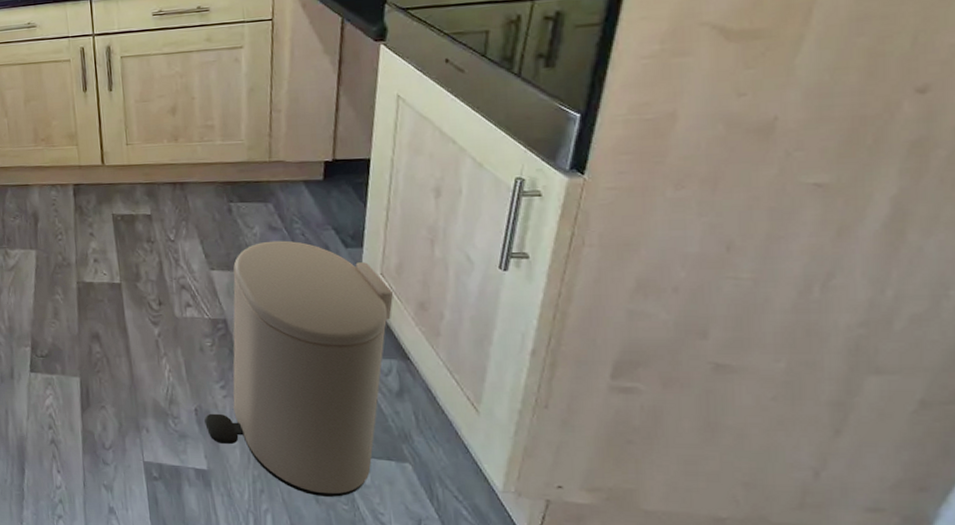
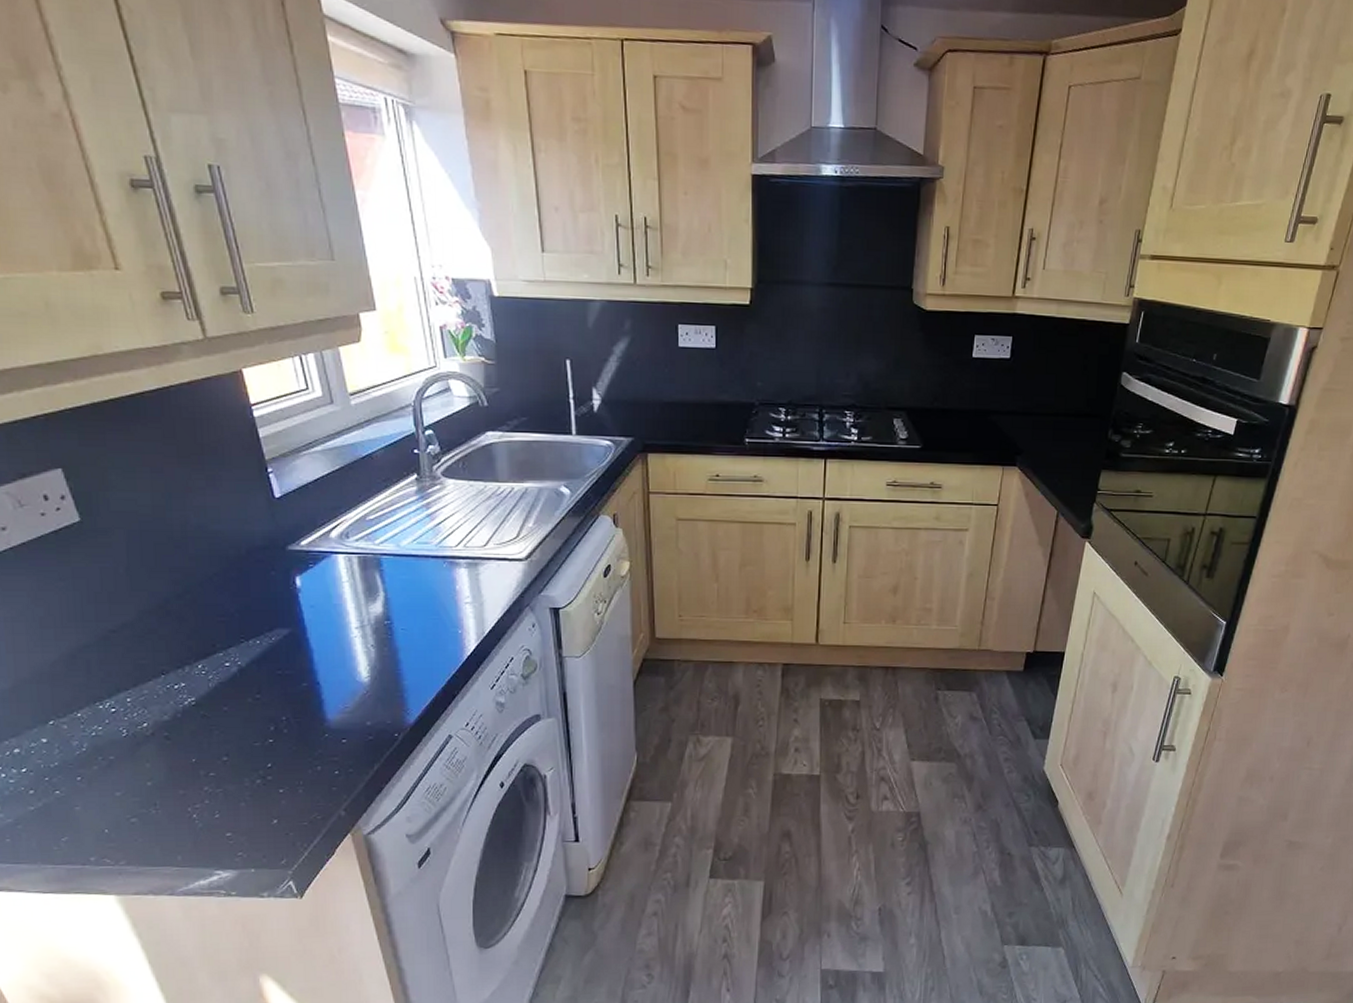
pedal bin: present [204,240,394,497] -> none [887,731,1069,988]

